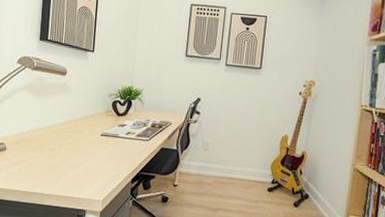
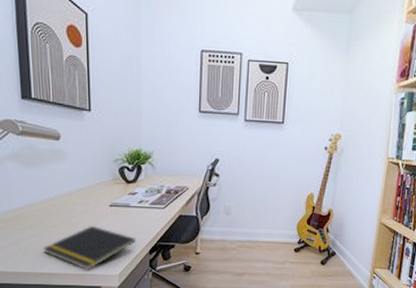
notepad: none [39,152,121,194] -> present [42,225,137,270]

